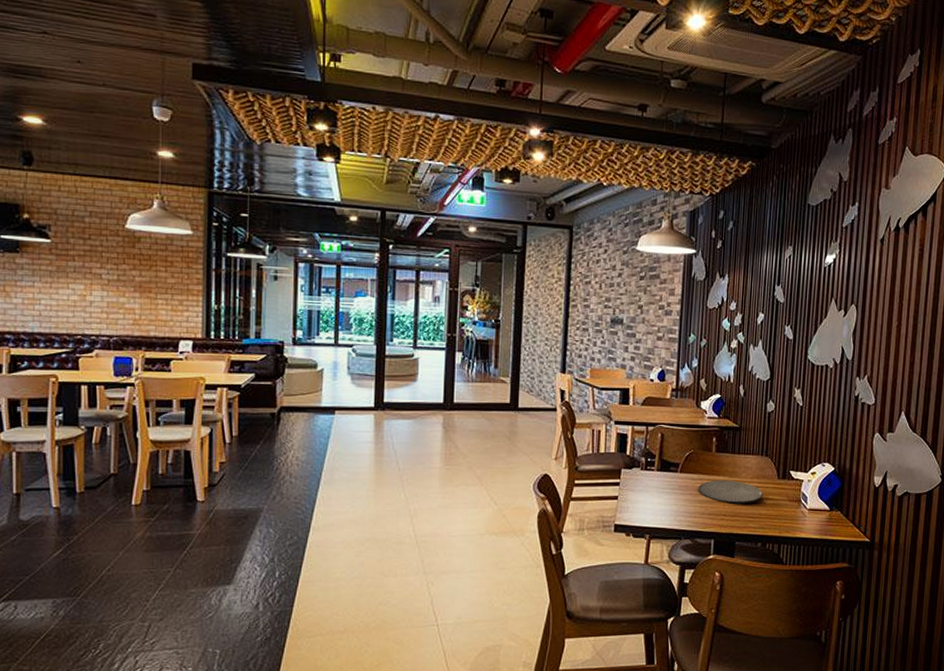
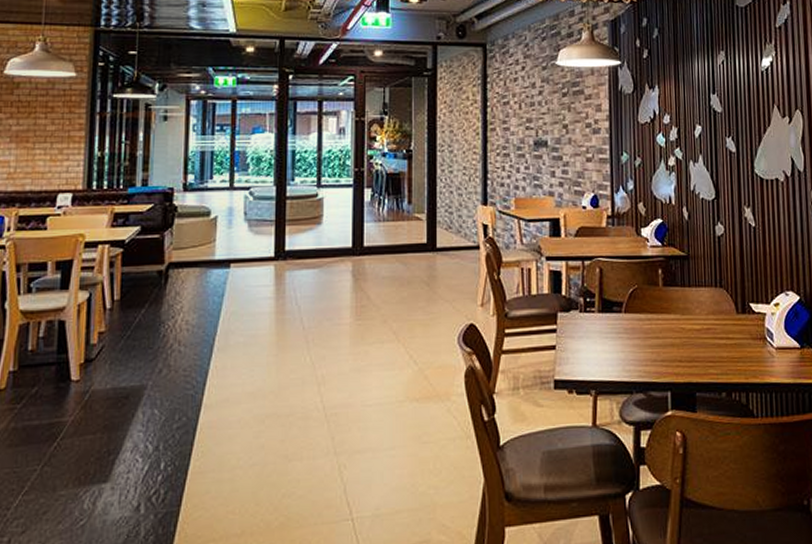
plate: present [698,480,763,504] -> none [647,318,721,347]

